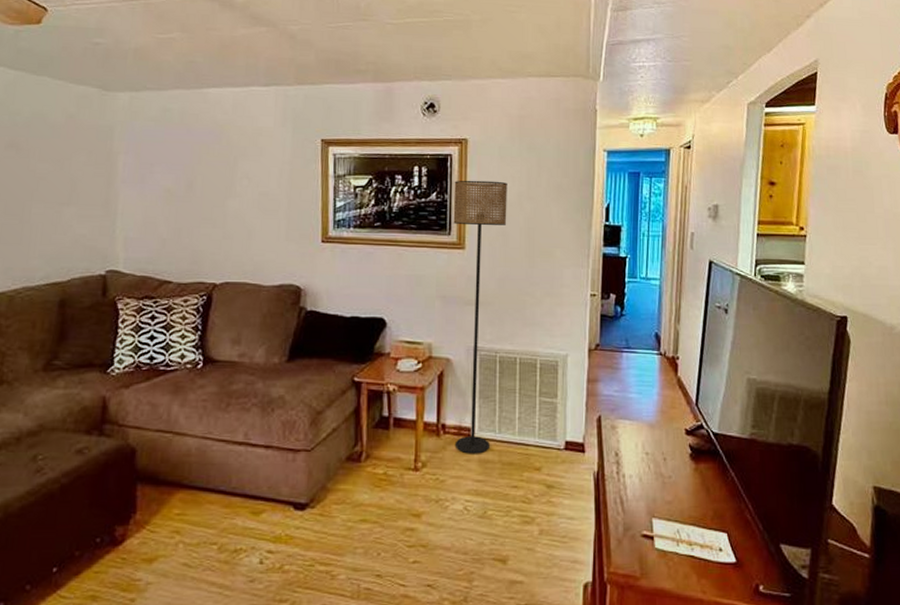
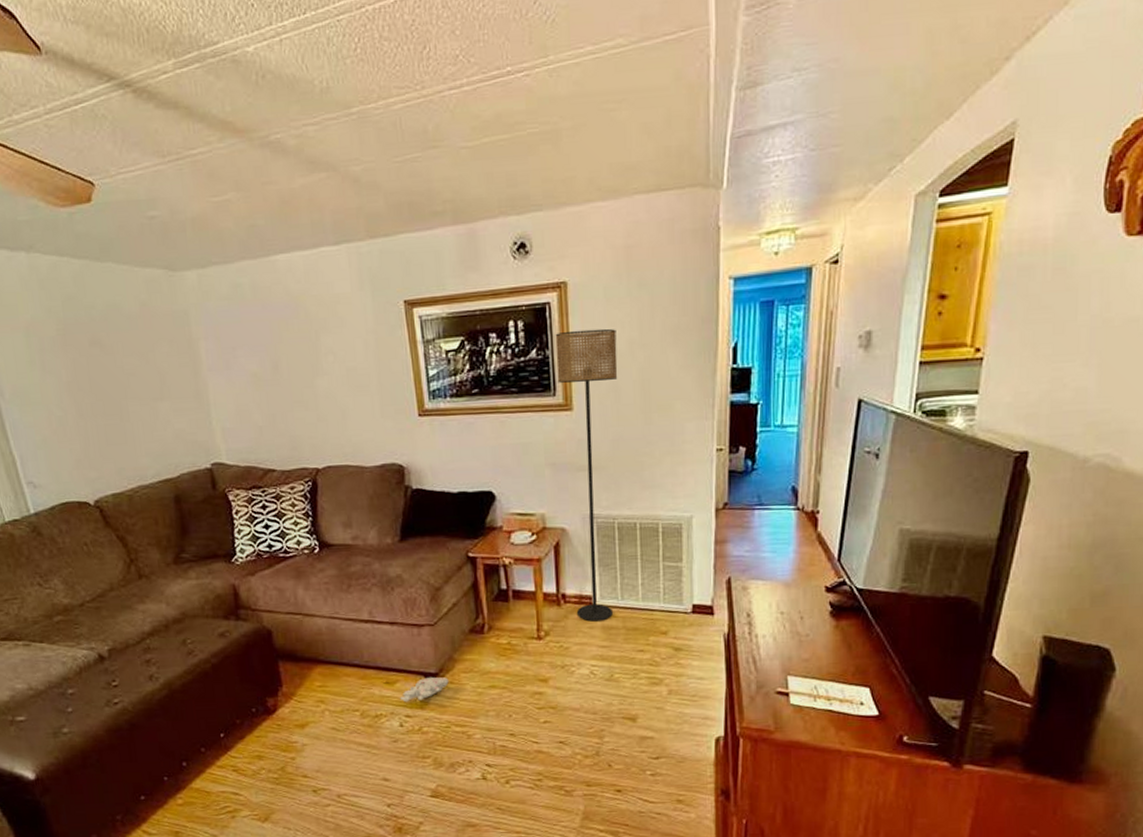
plush toy: none [248,507,319,536] -> present [383,676,449,702]

